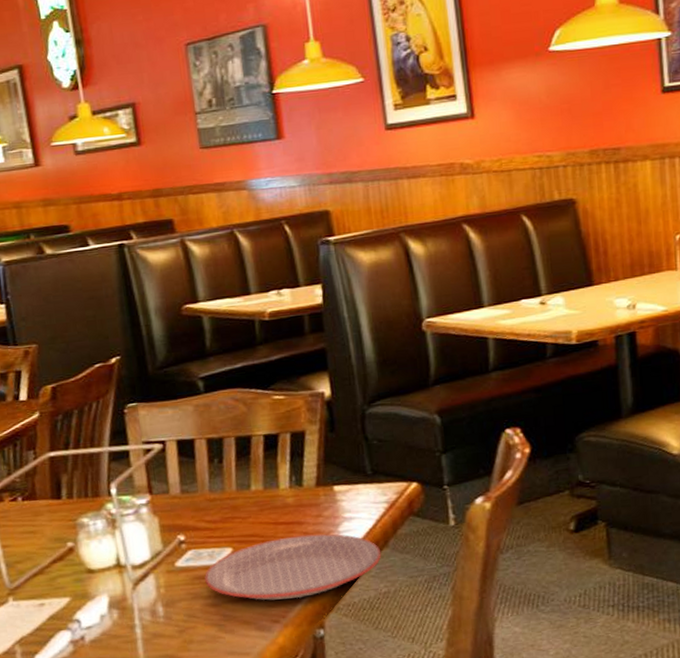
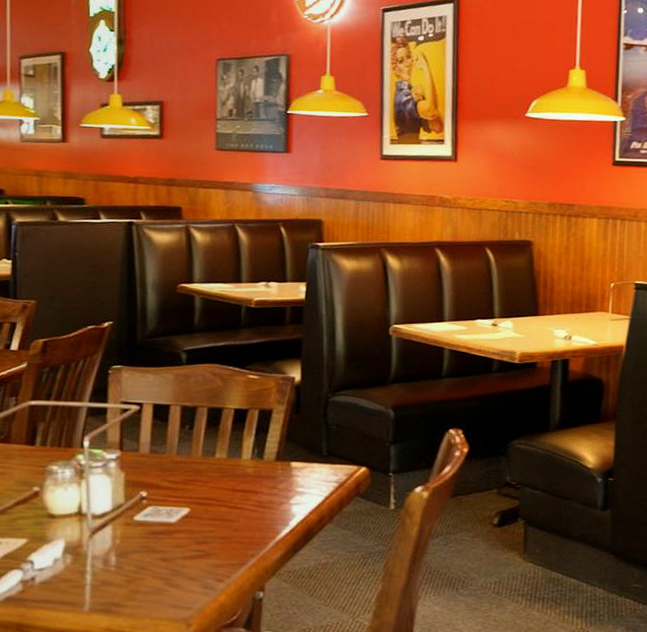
plate: present [205,534,382,600] -> none [160,504,326,562]

